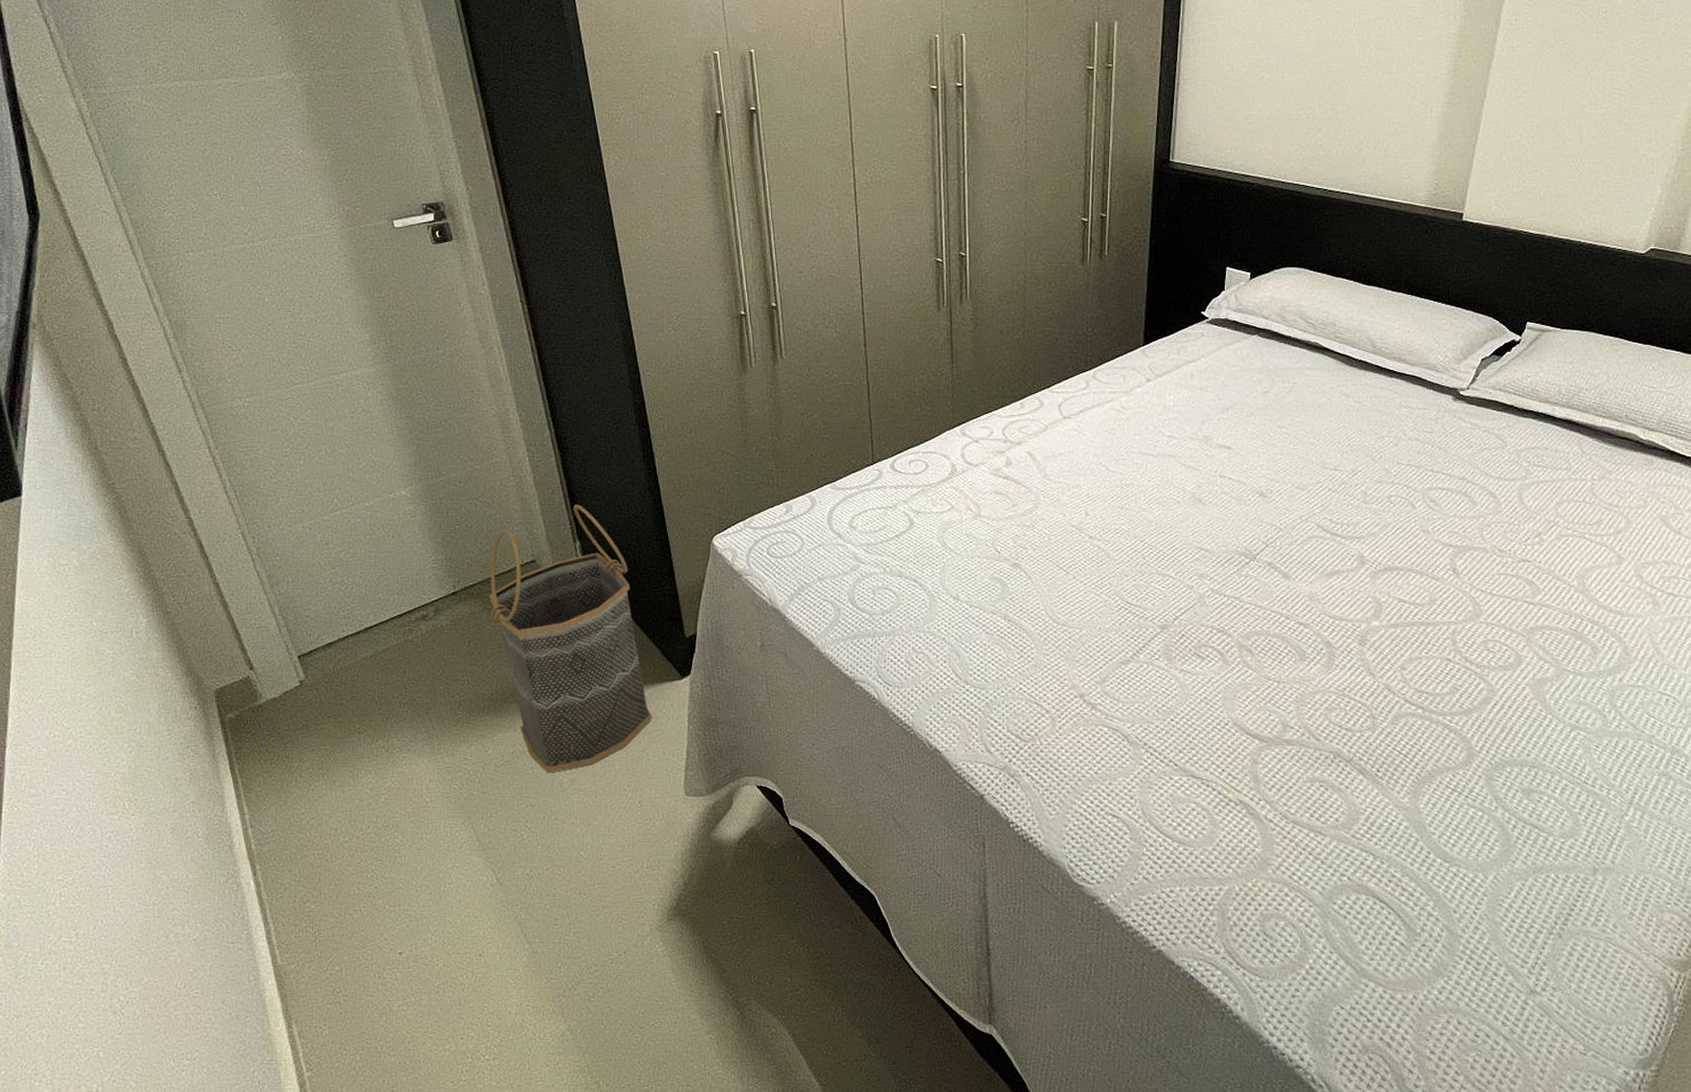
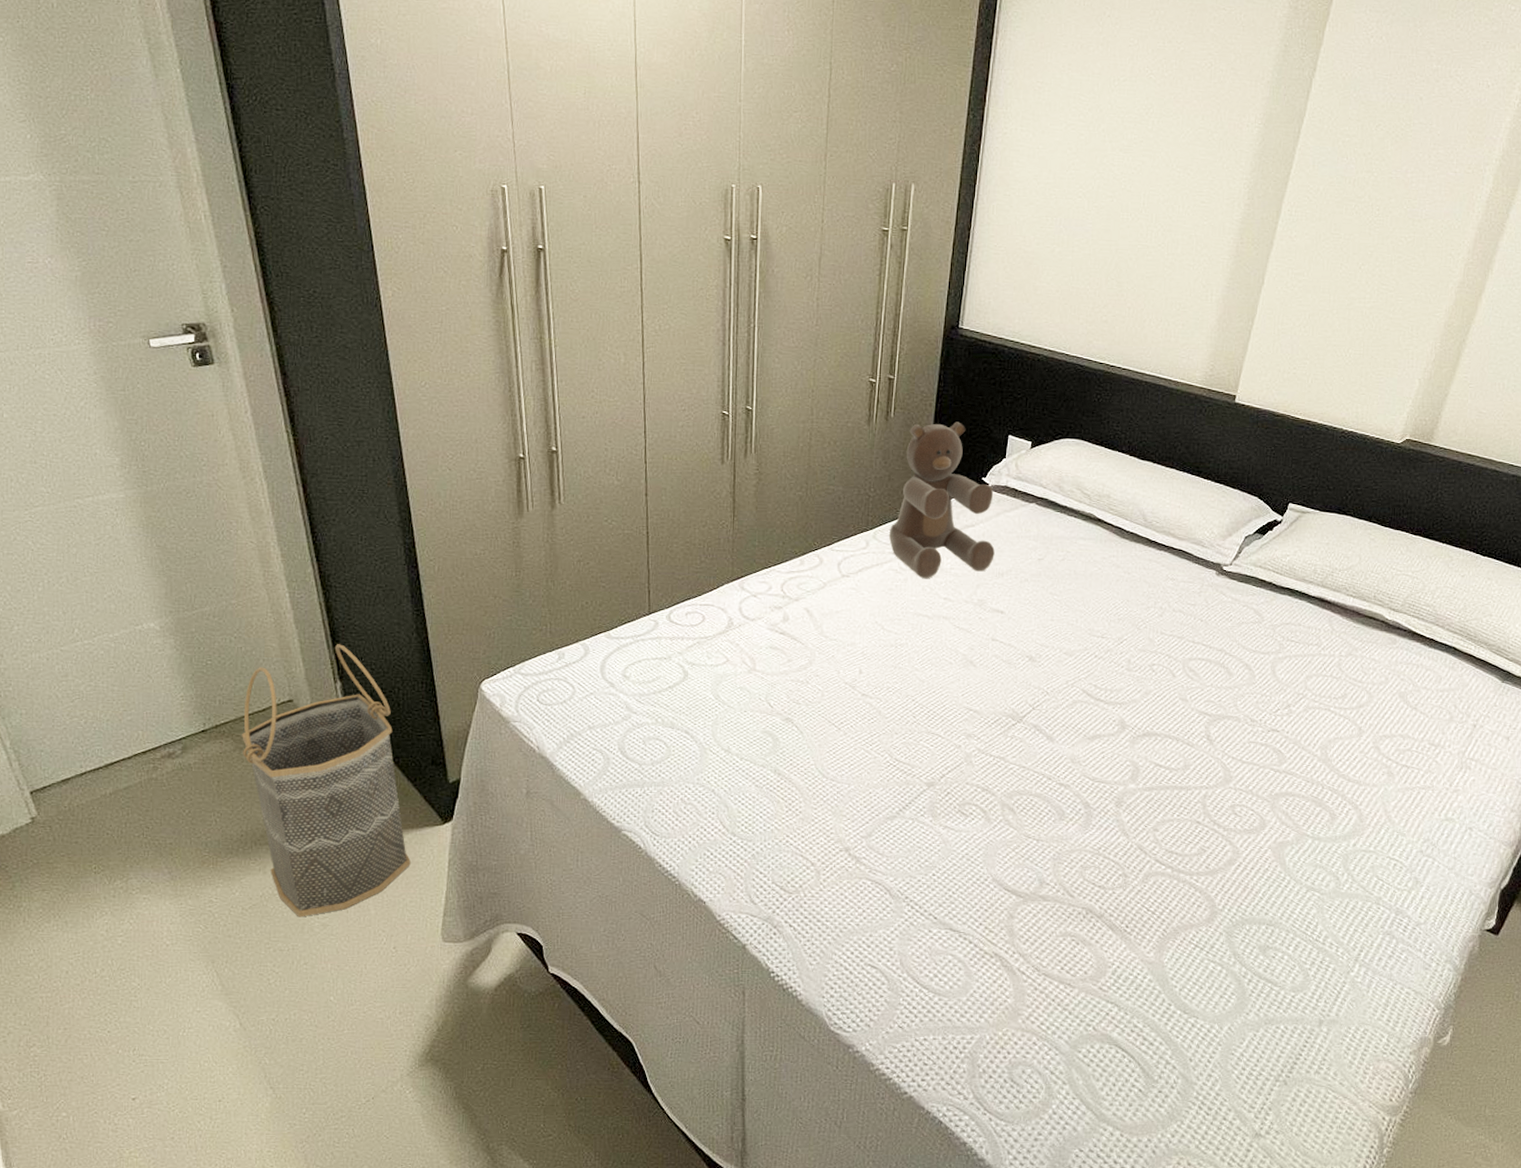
teddy bear: none [1108,256,1218,417] -> present [888,422,995,579]

